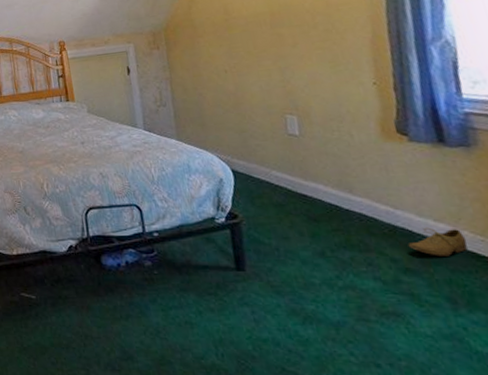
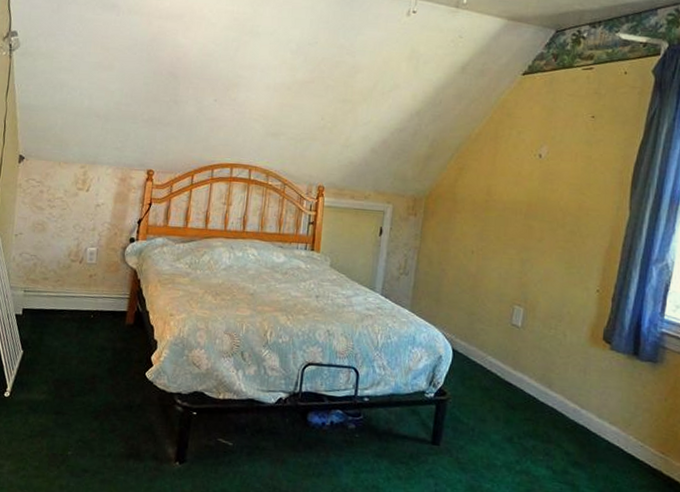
shoe: present [408,227,468,256] -> none [582,428,630,456]

